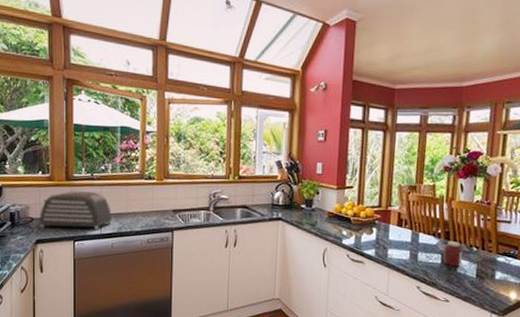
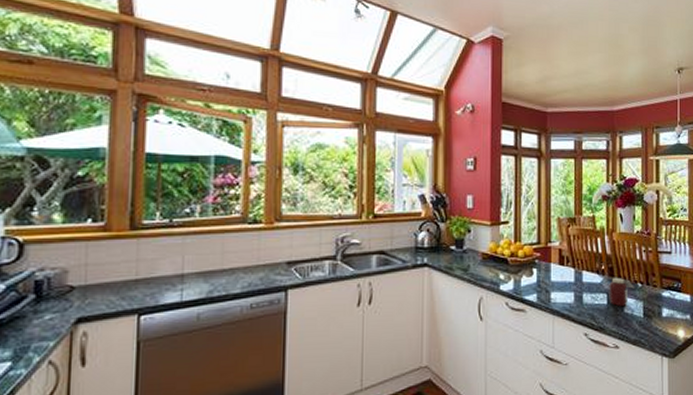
toaster: present [40,191,111,231] -> none [84,244,198,300]

